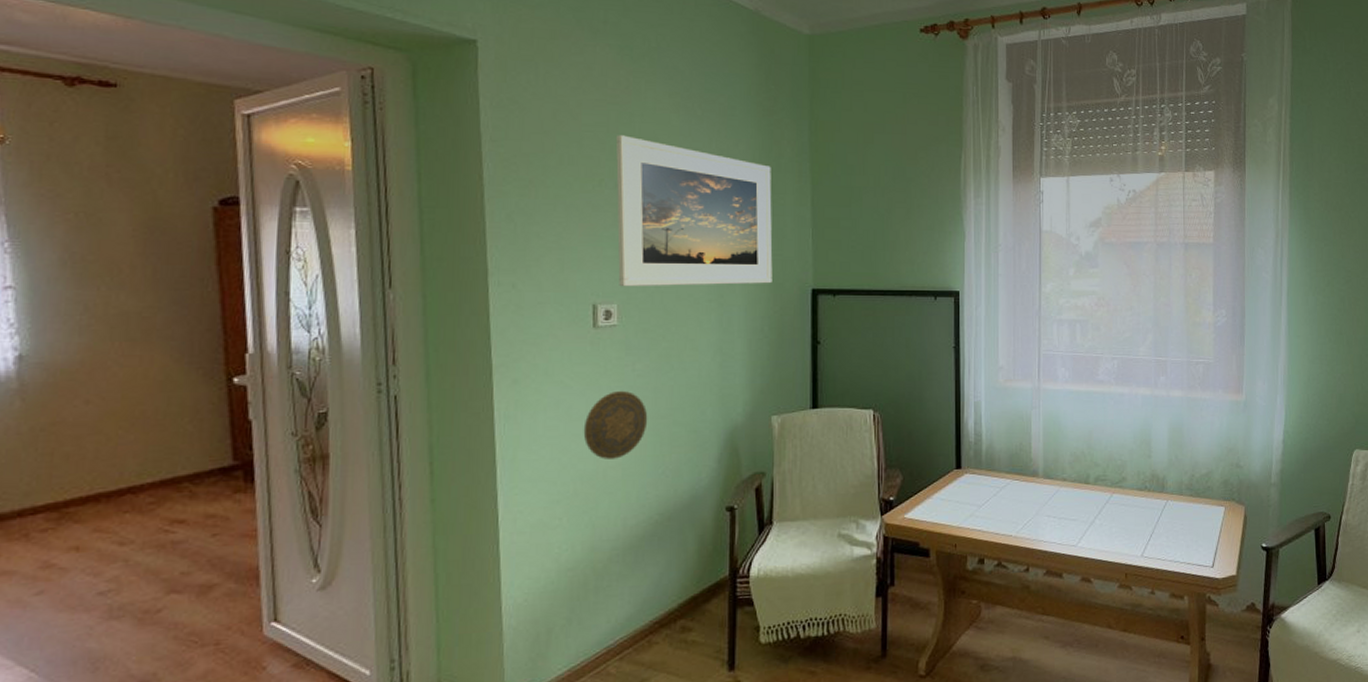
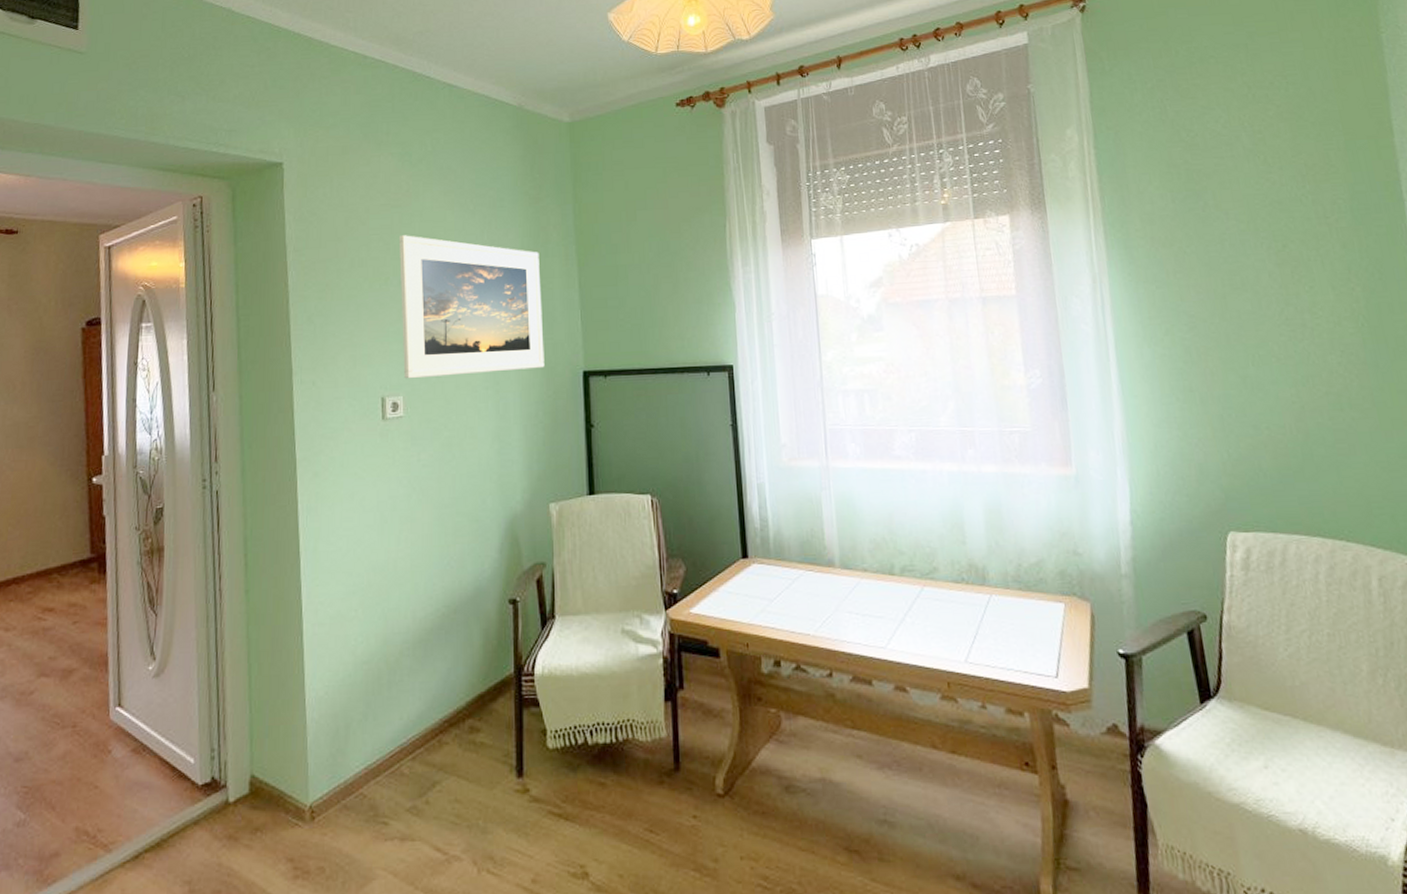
decorative plate: present [583,390,648,459] -> none [375,480,433,550]

